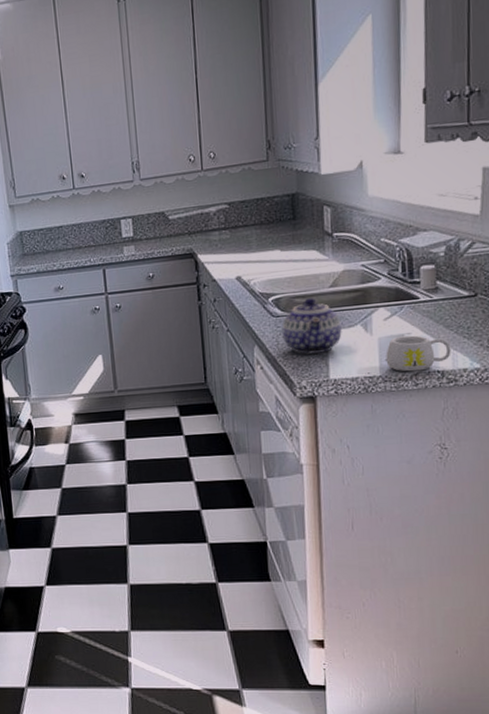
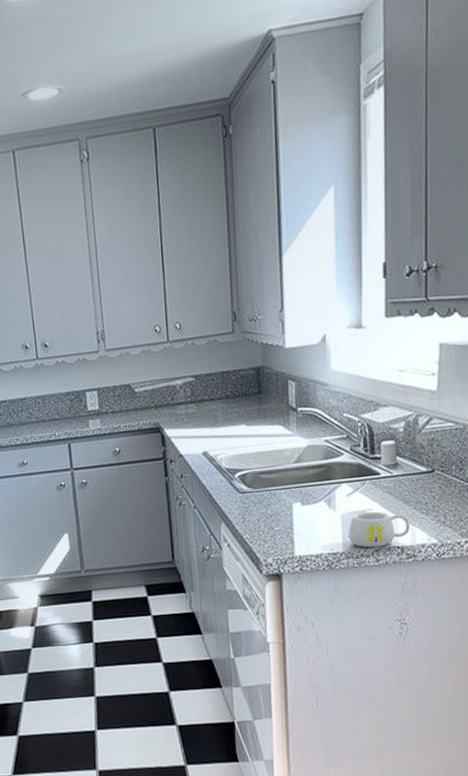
teapot: present [282,298,342,354] -> none [248,474,307,531]

